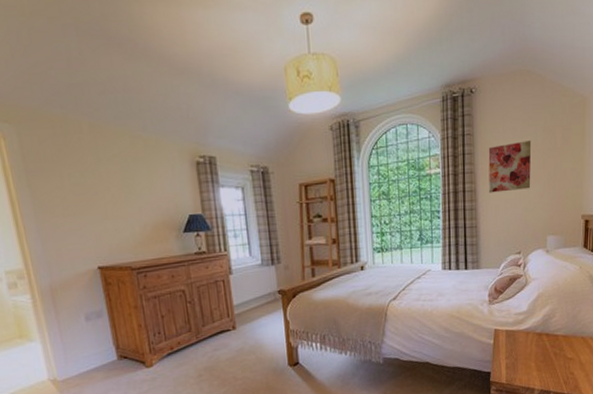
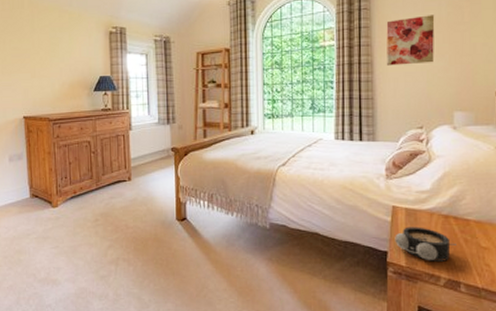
alarm clock: none [496,346,548,376] -> present [394,227,456,261]

